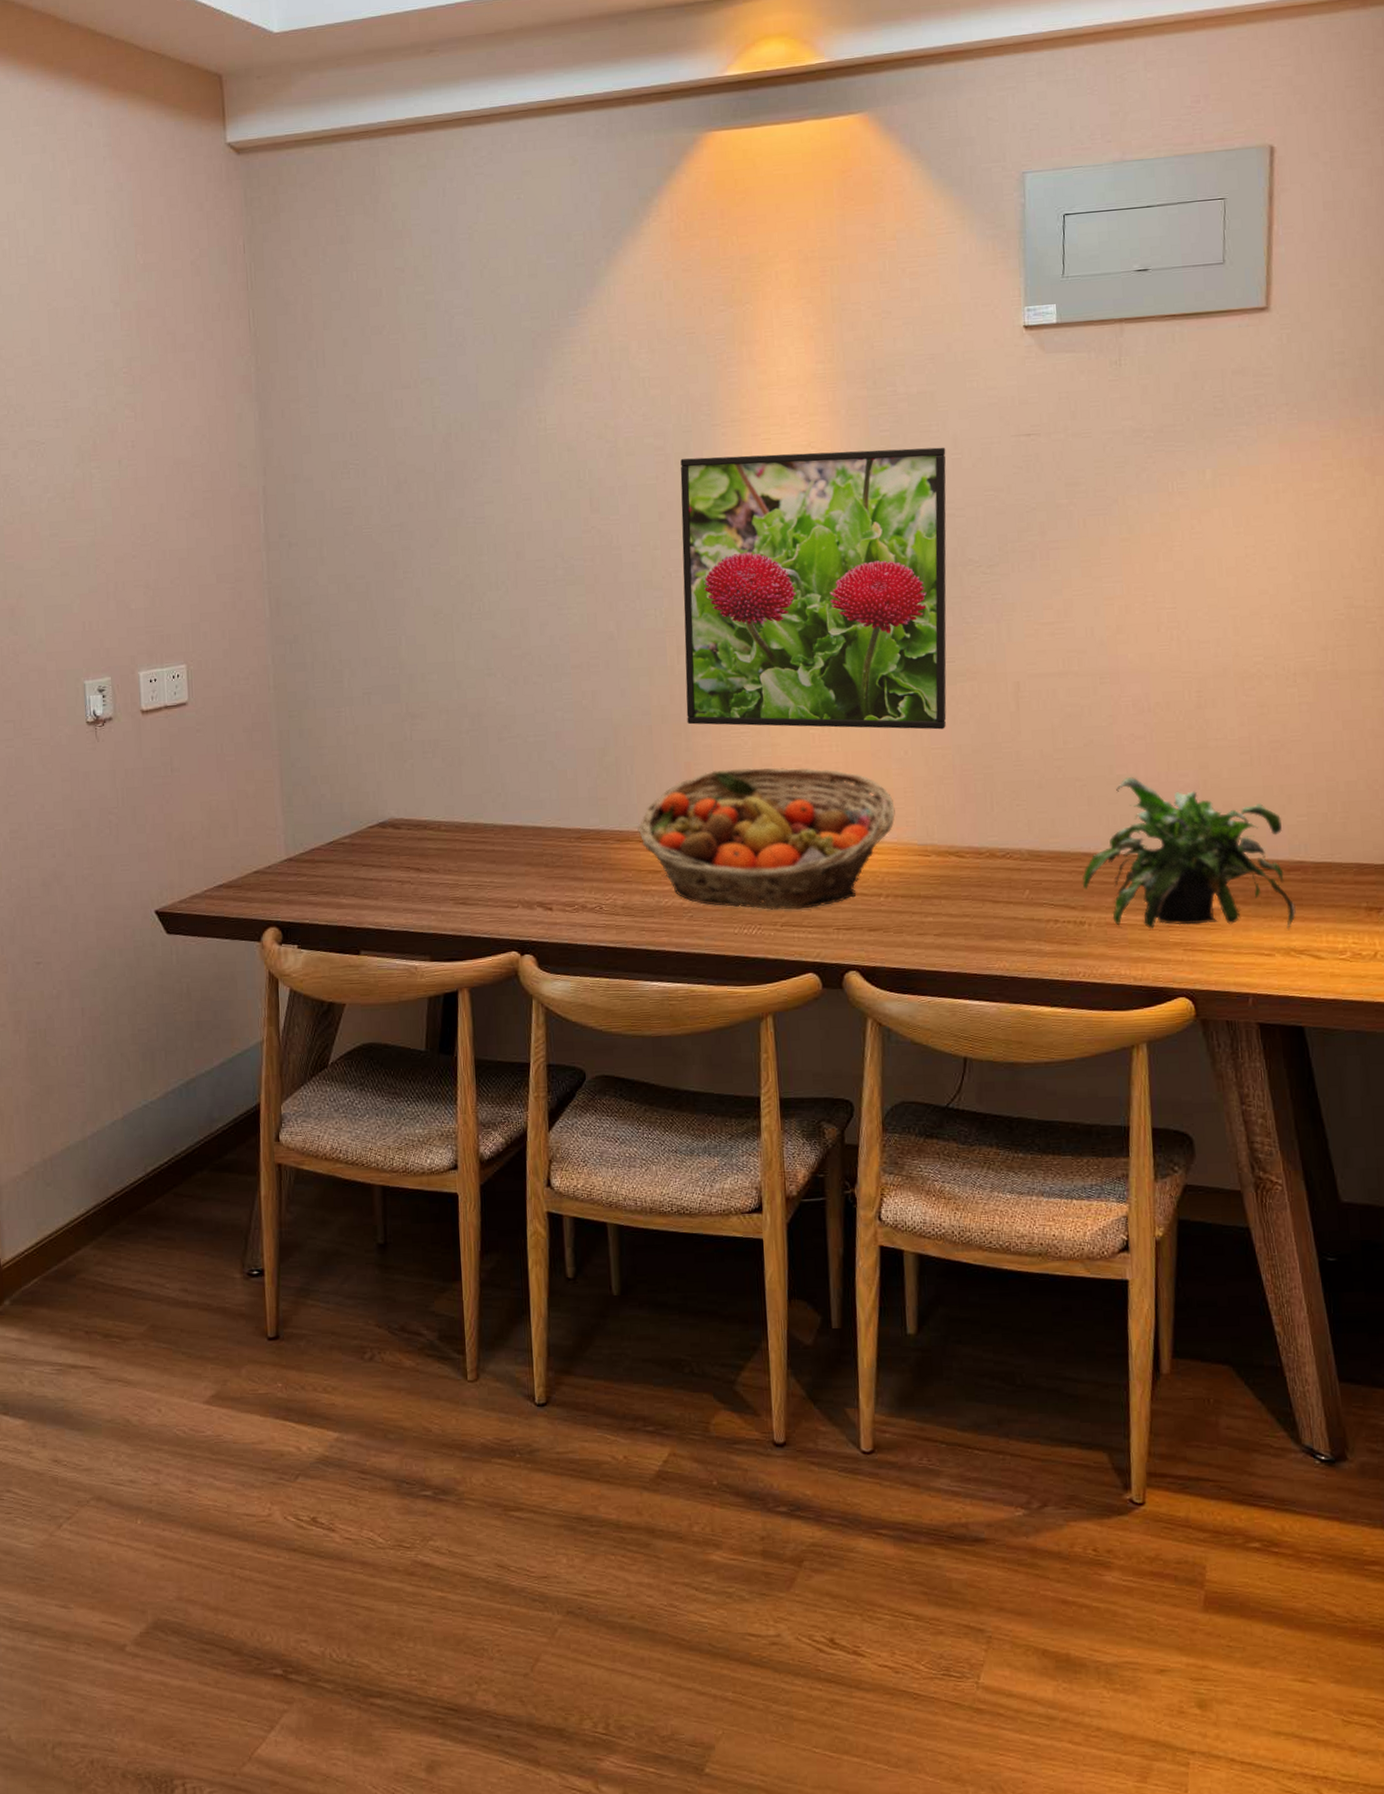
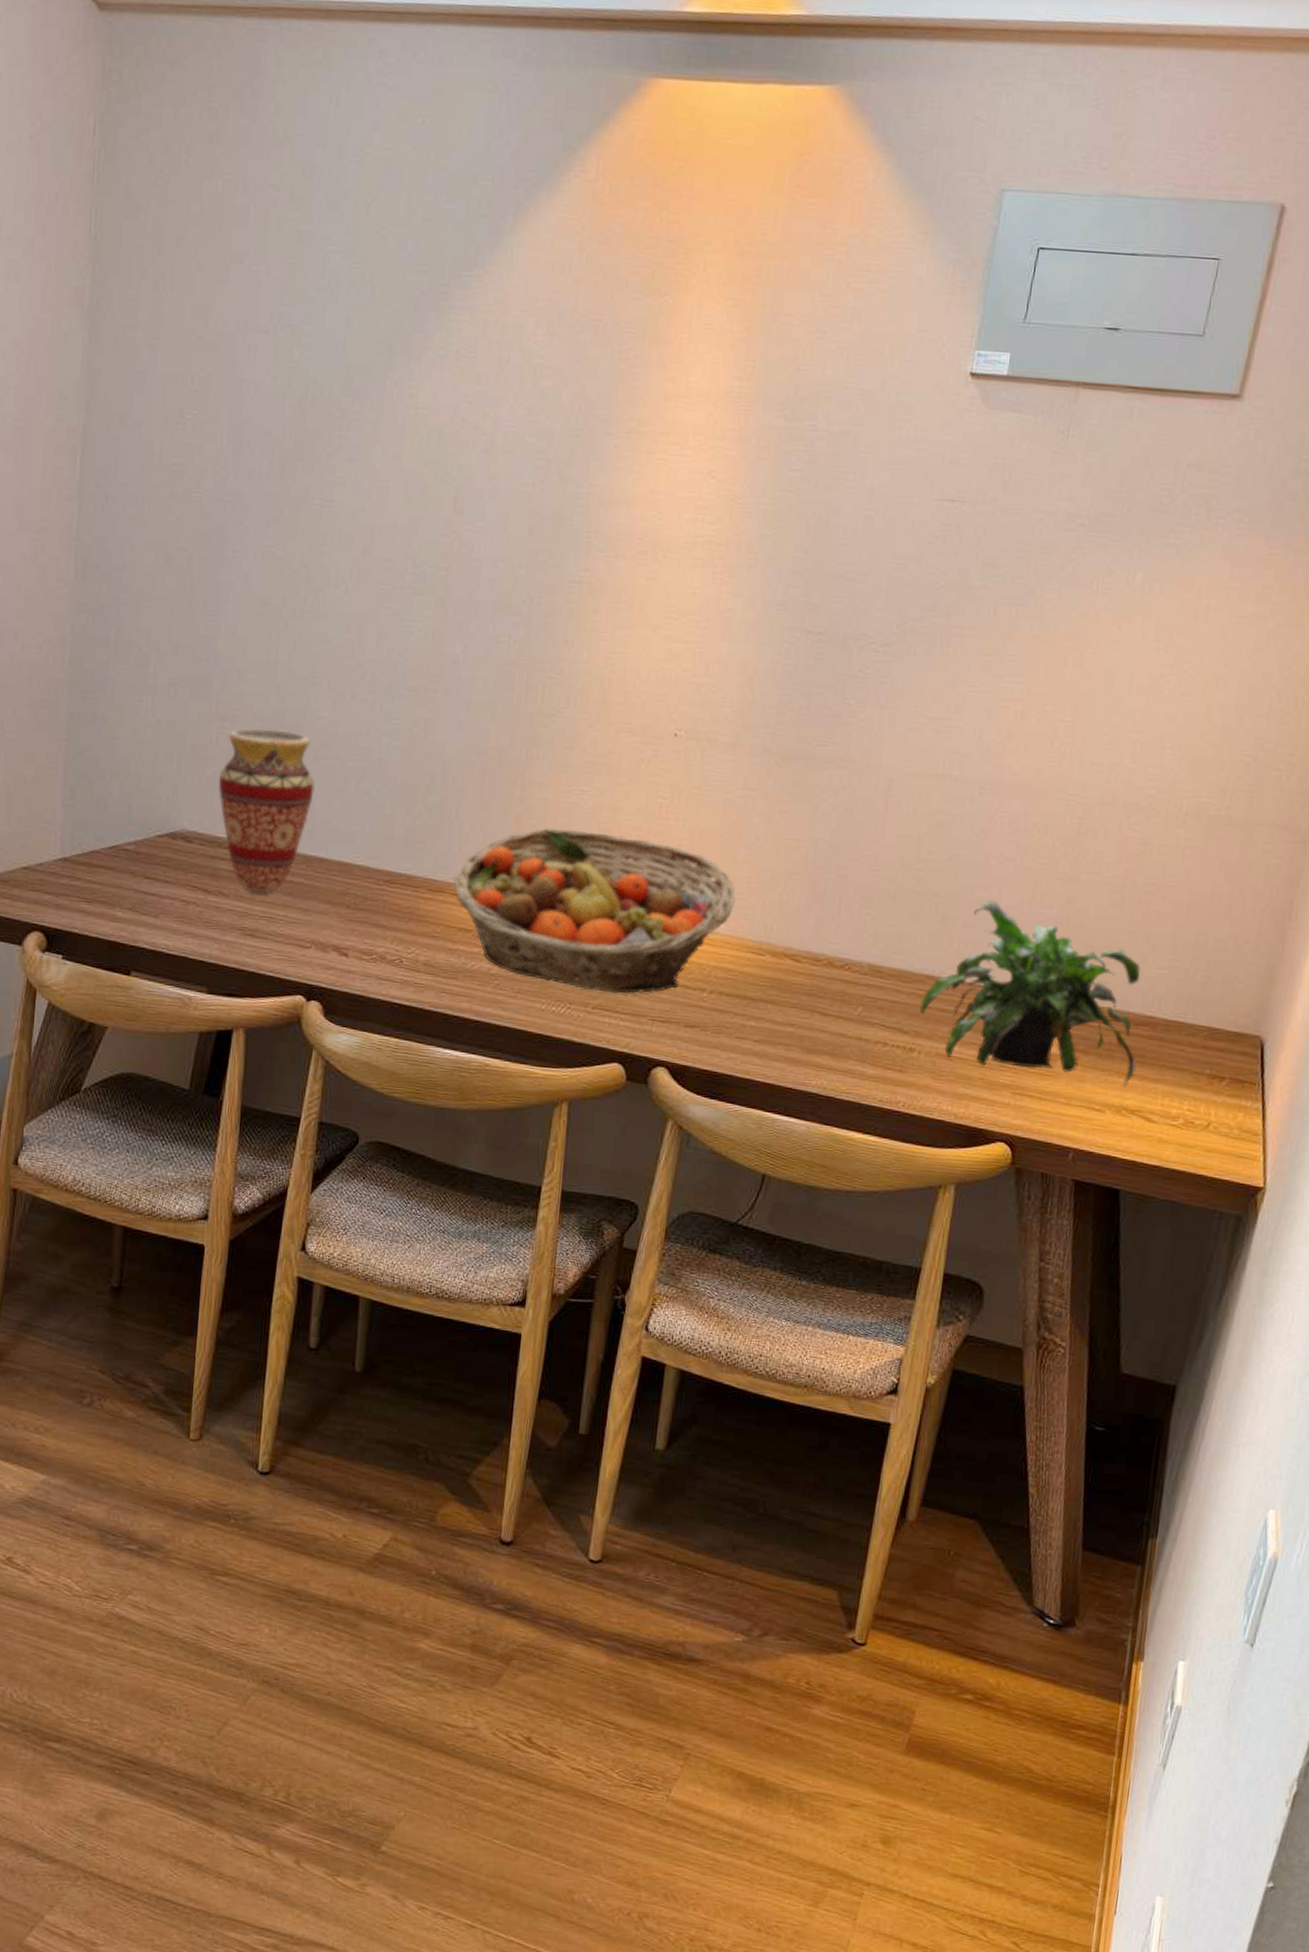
vase: none [416,718,502,865] -> present [218,727,315,893]
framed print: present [680,447,947,730] -> none [525,466,860,819]

